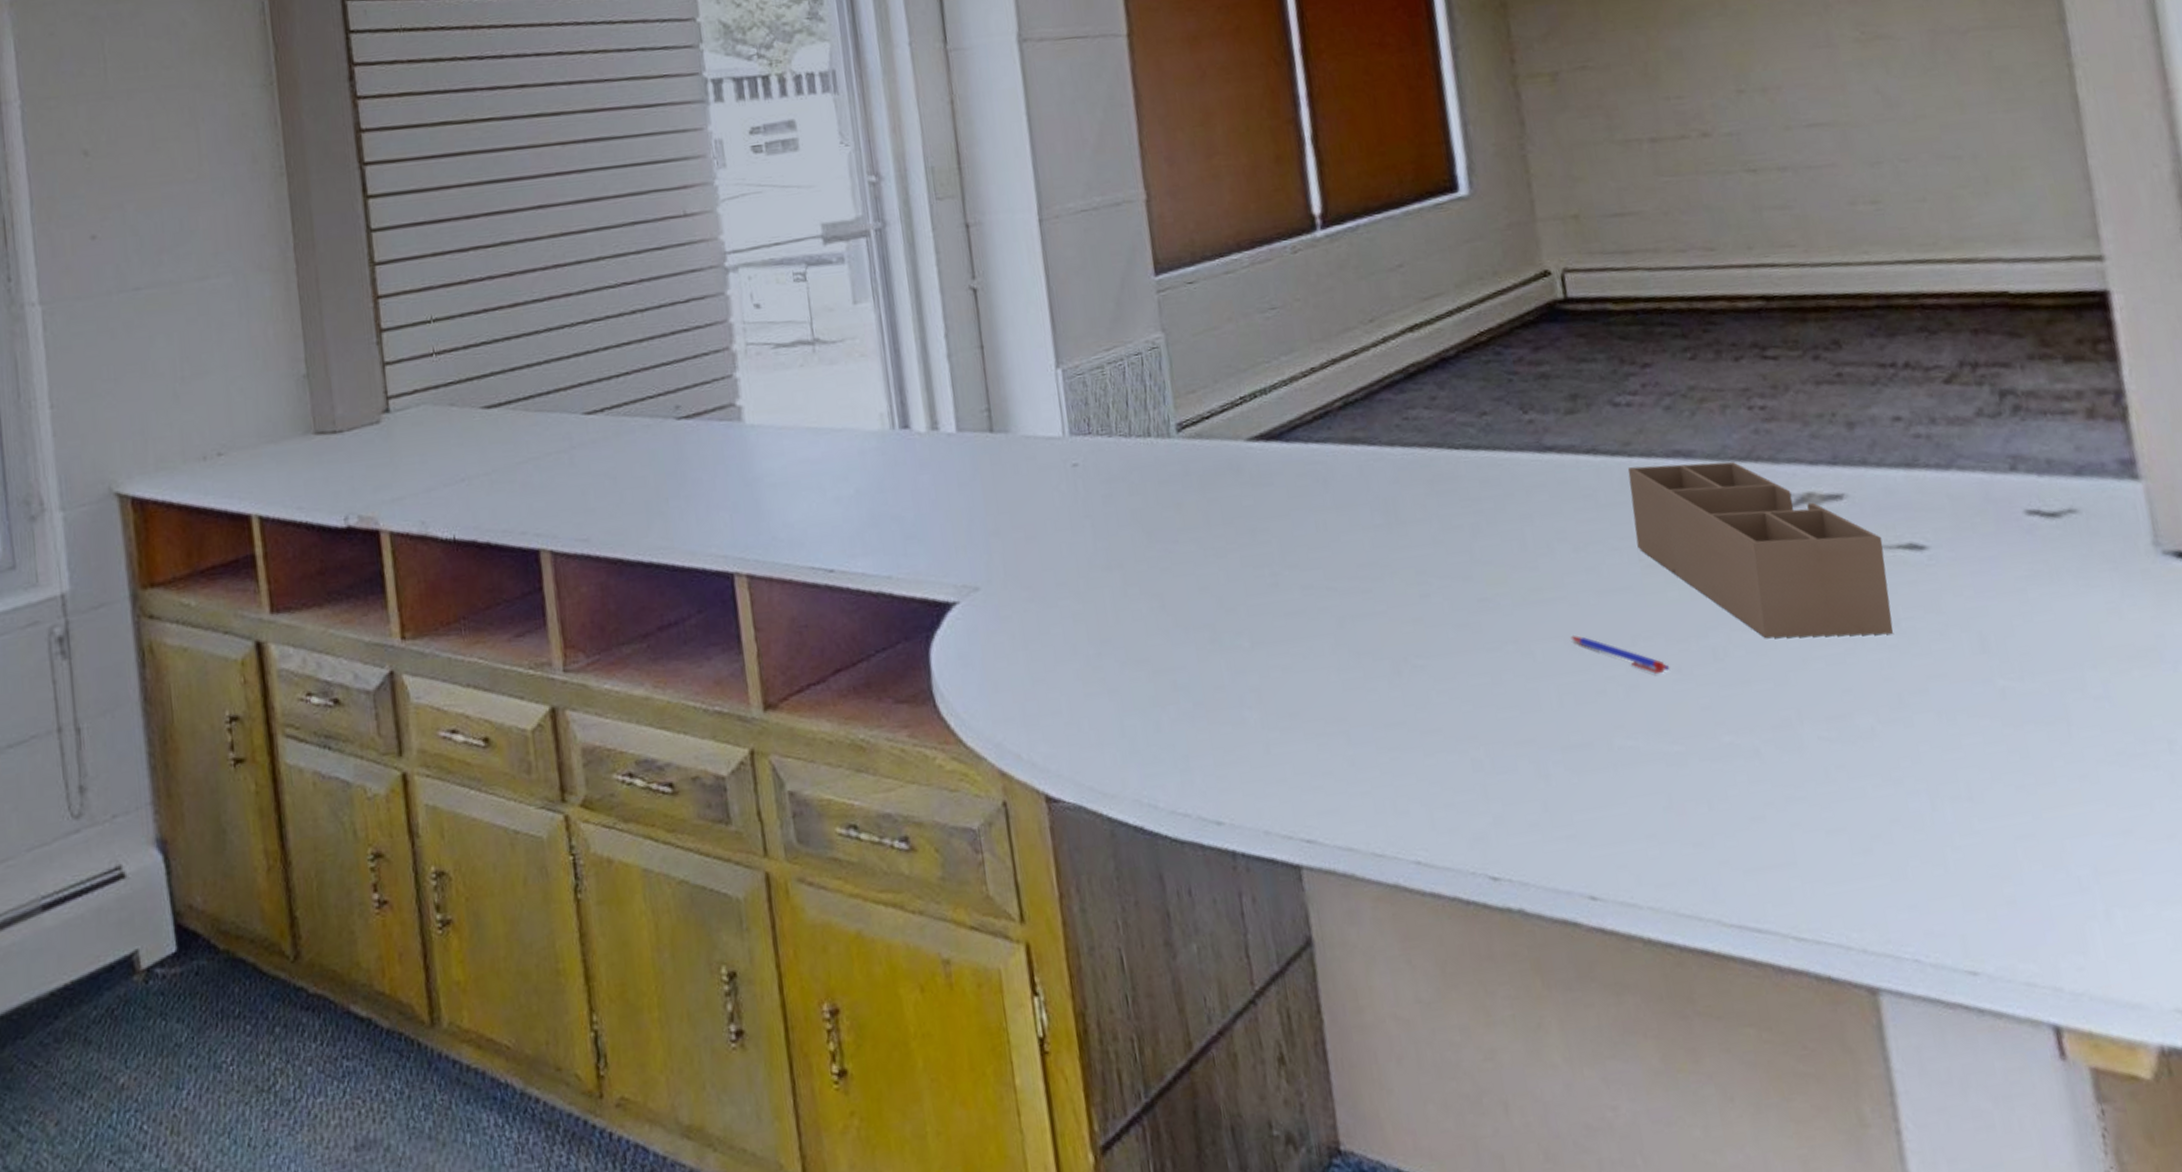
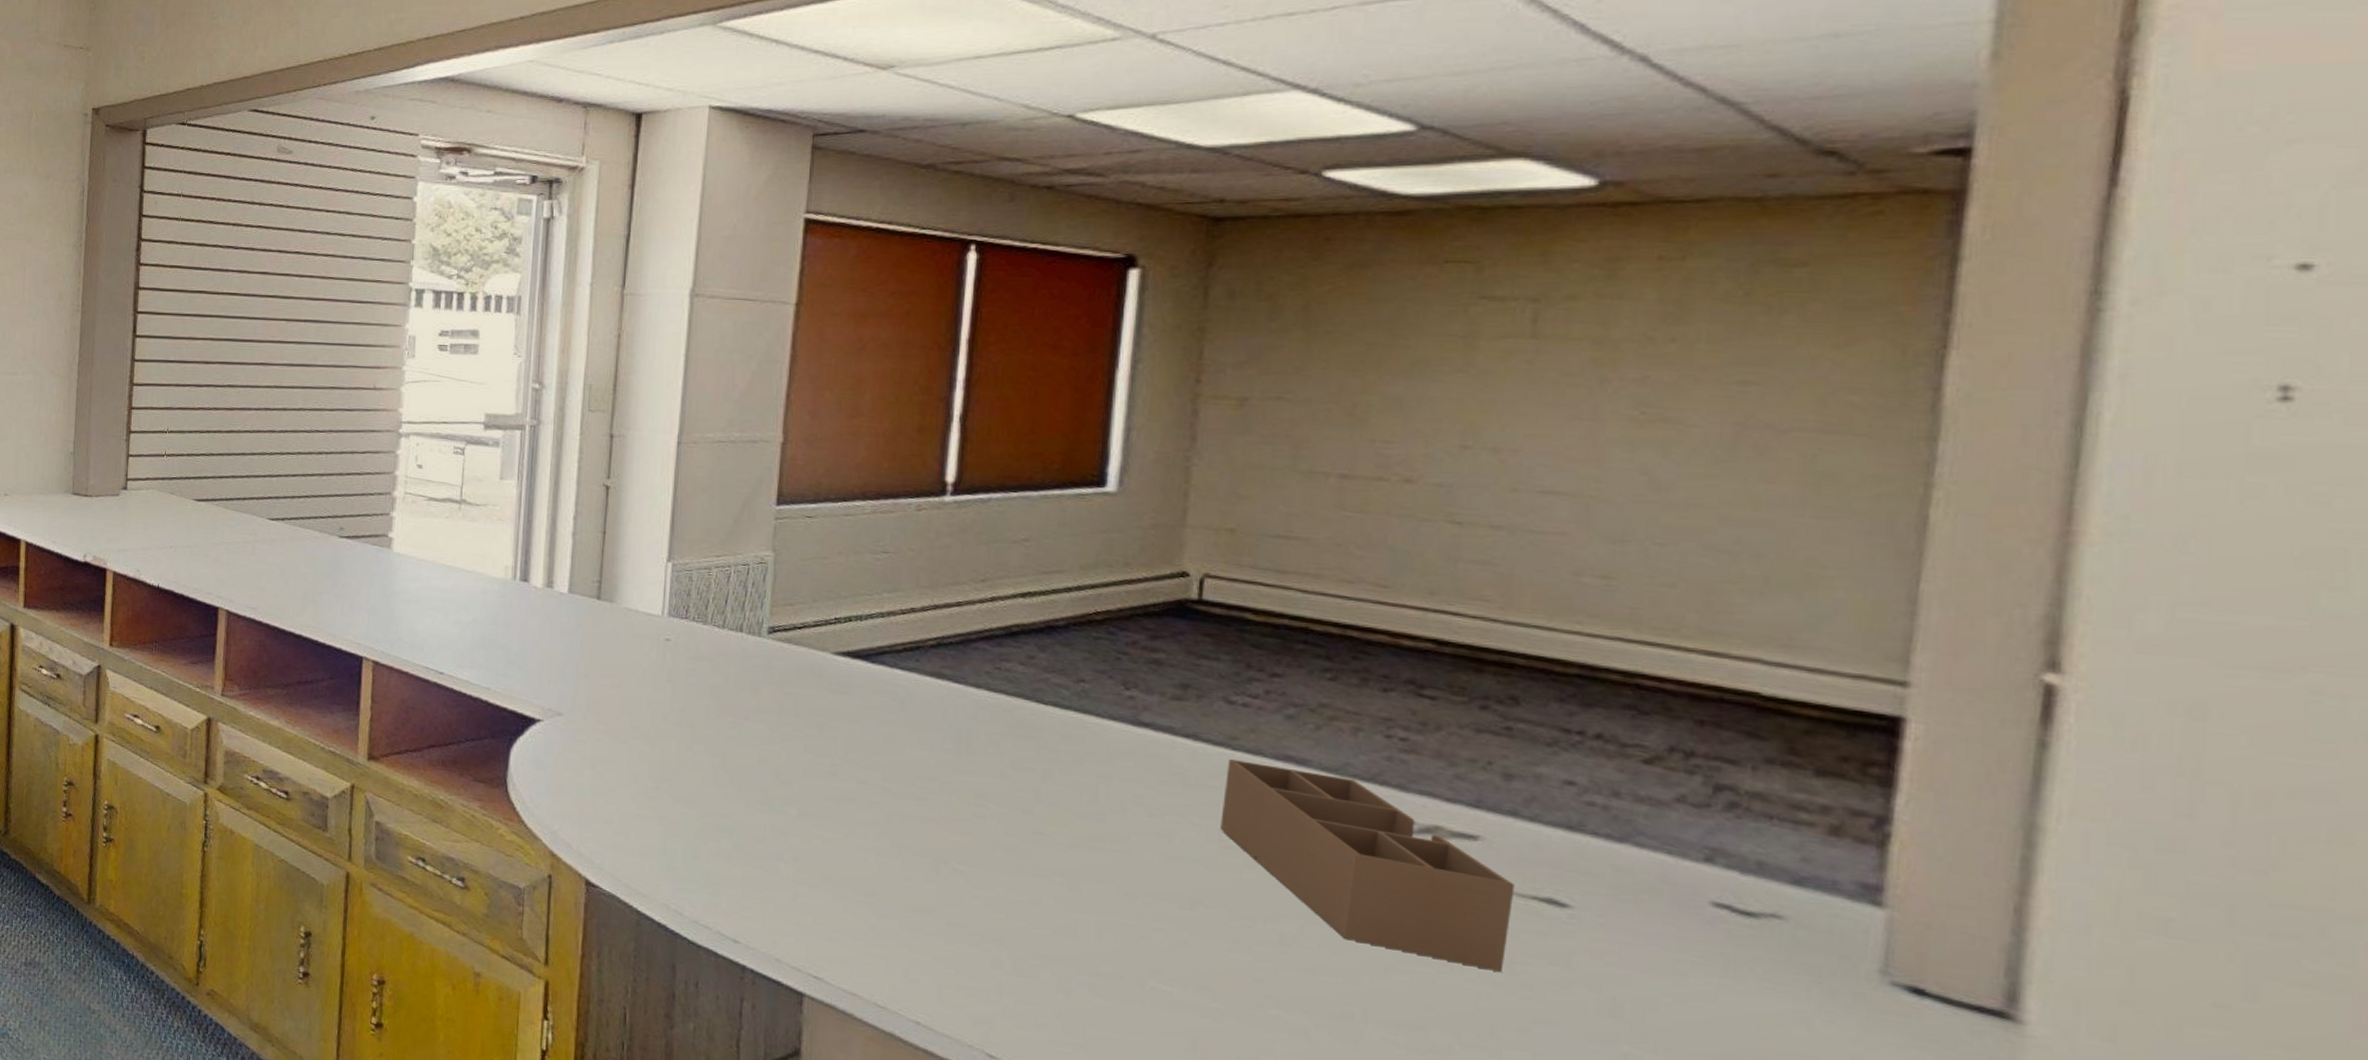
pen: present [1570,634,1670,675] -> none [1124,884,1227,940]

